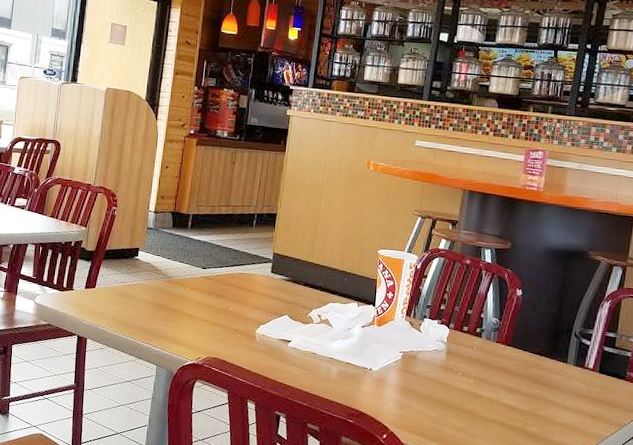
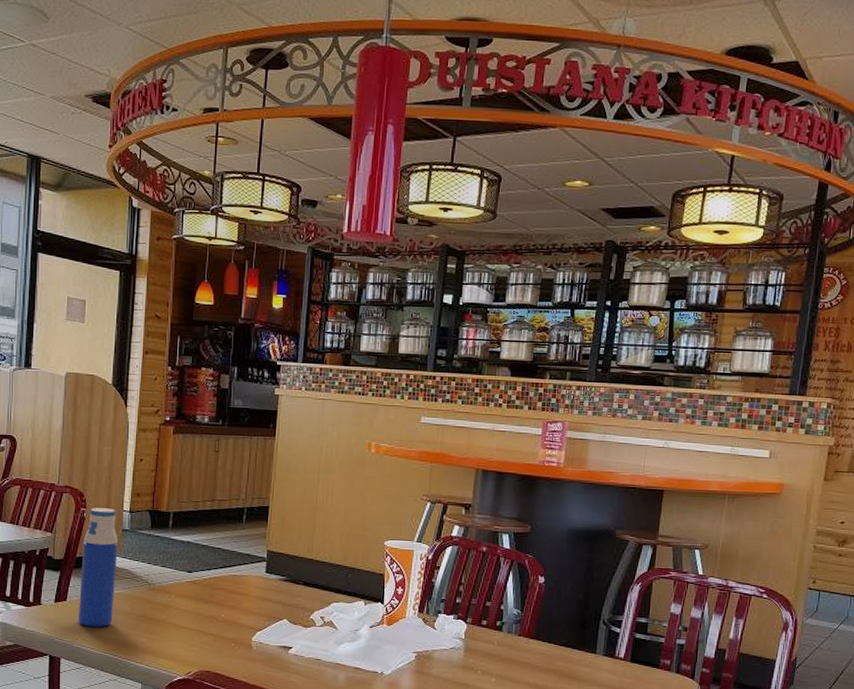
water bottle: none [104,207,143,313] -> present [78,508,118,628]

